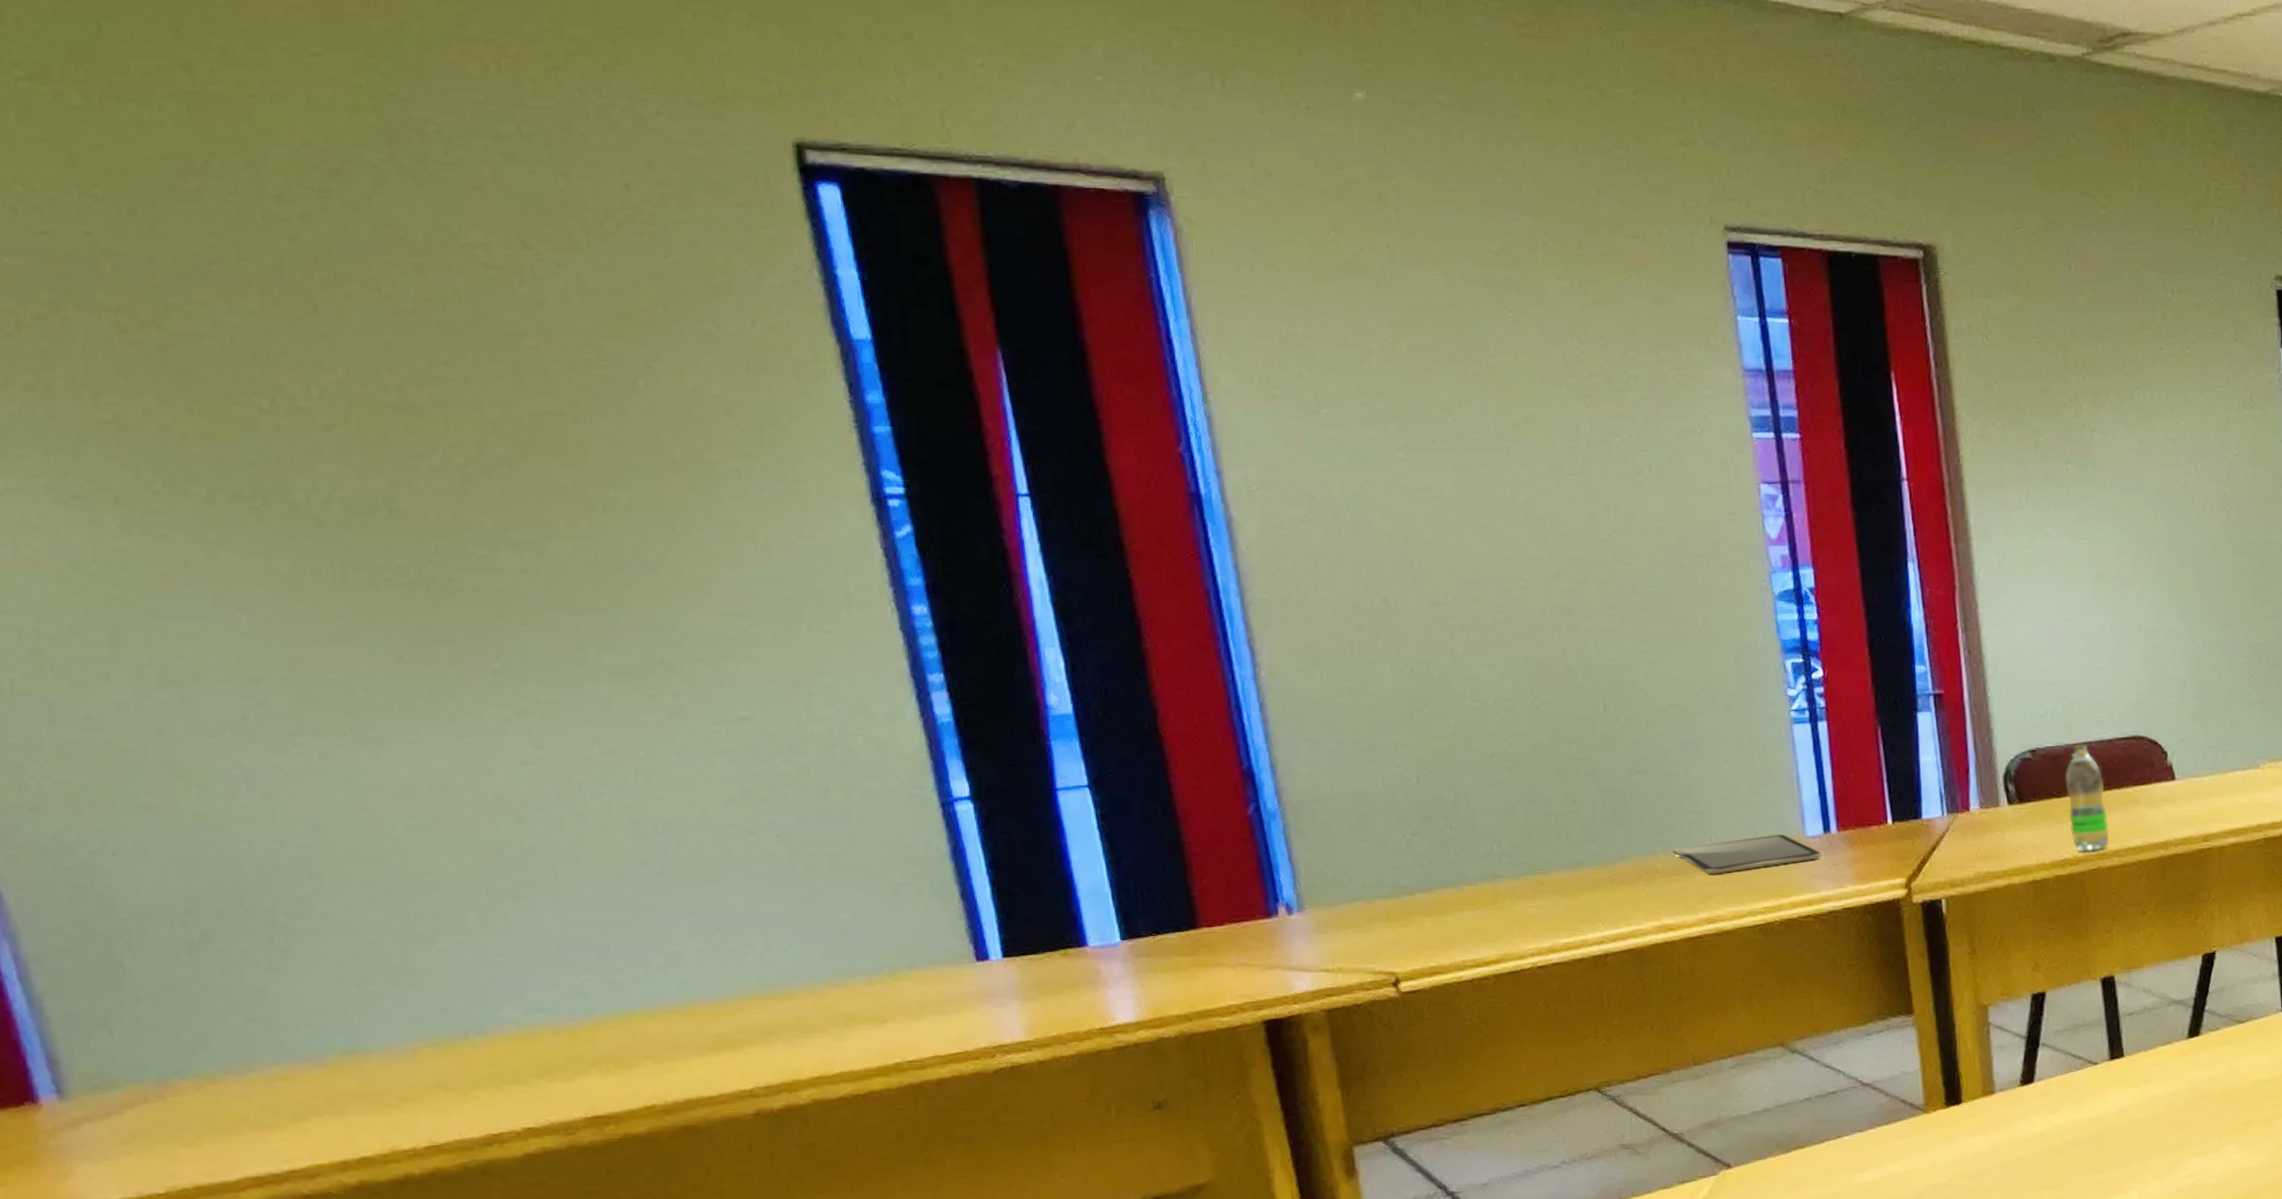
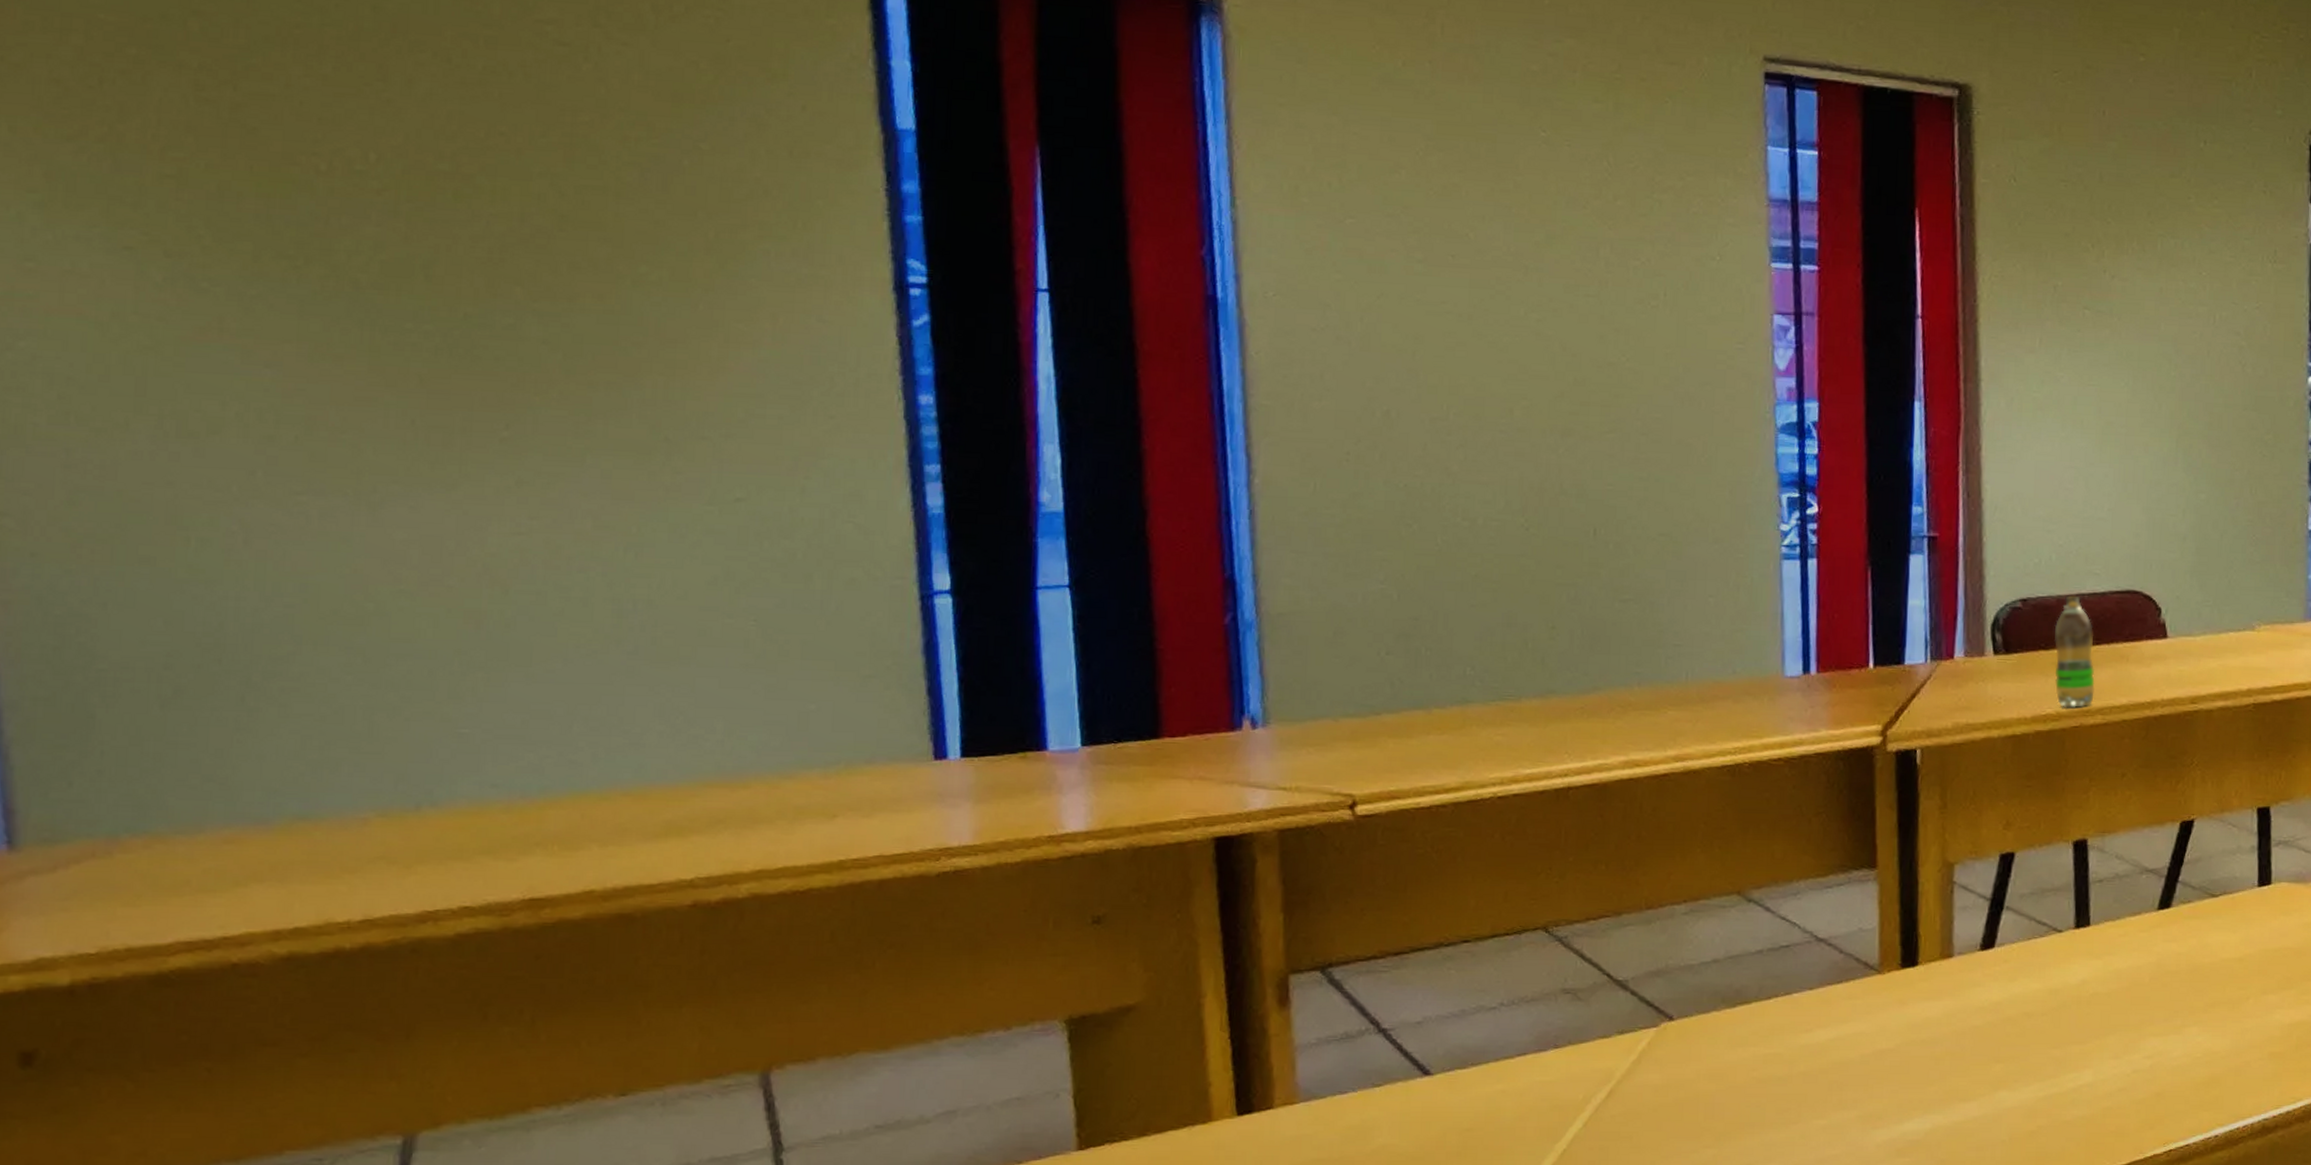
tablet: present [1672,834,1822,875] -> none [1647,673,1799,711]

